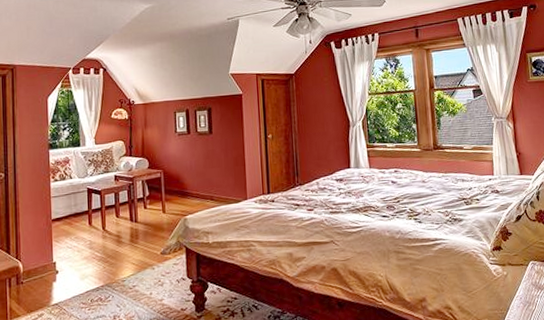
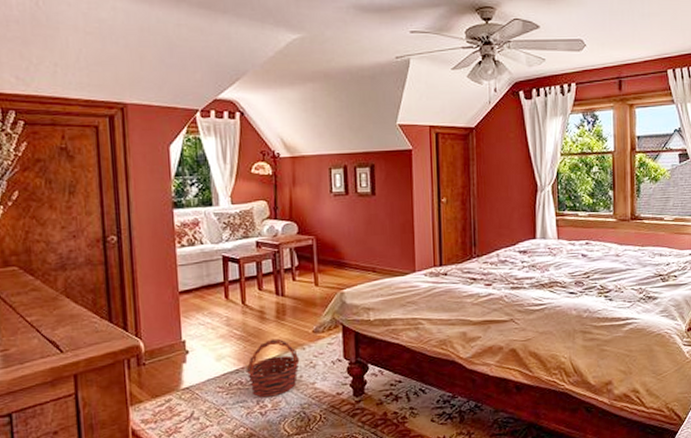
basket: none [105,259,150,313] -> present [246,338,300,398]

